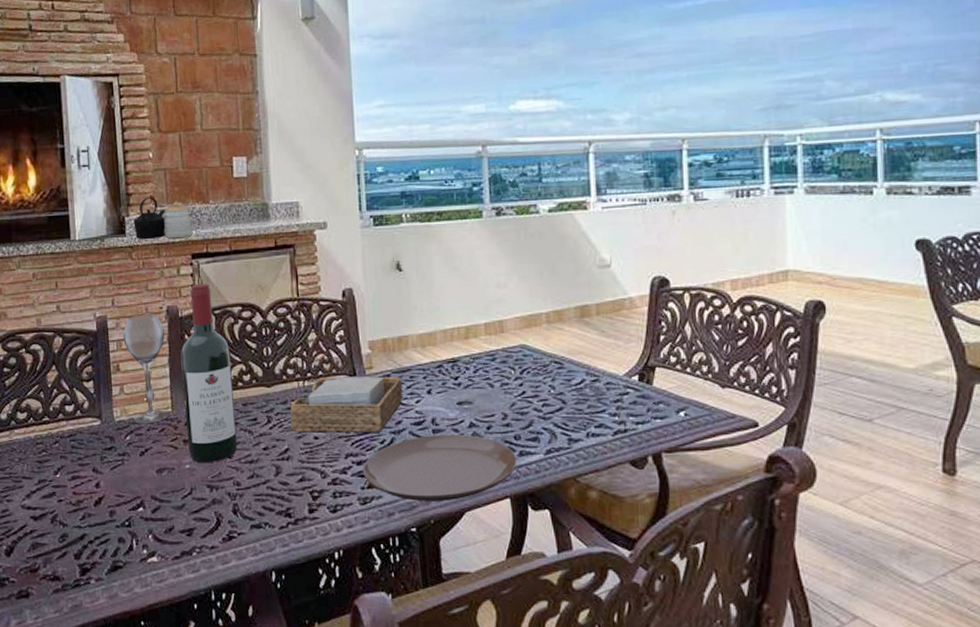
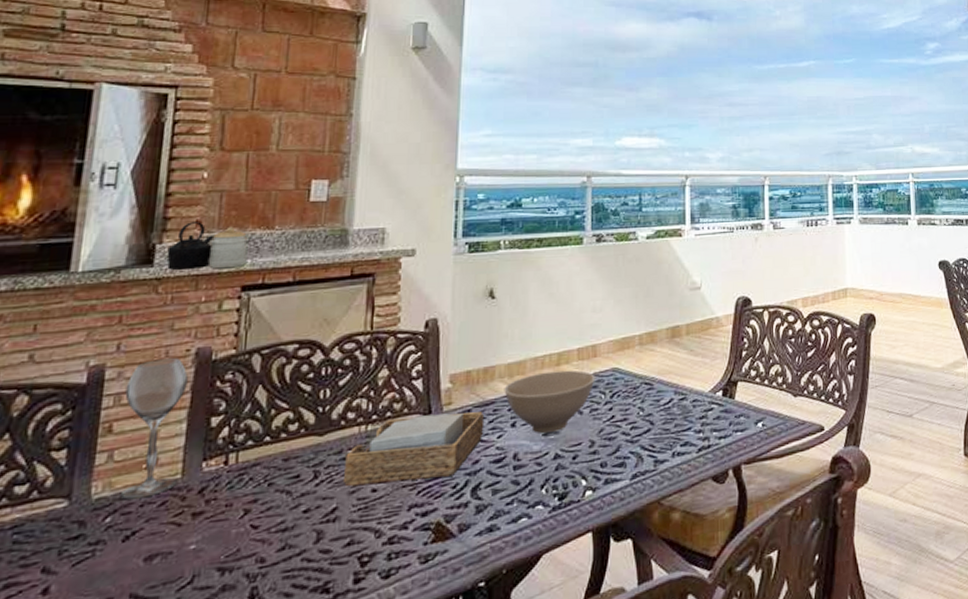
wine bottle: present [180,283,238,463] -> none [197,318,276,541]
plate: present [362,434,517,501] -> none [427,467,602,550]
bowl: none [418,344,504,402] -> present [504,370,595,433]

